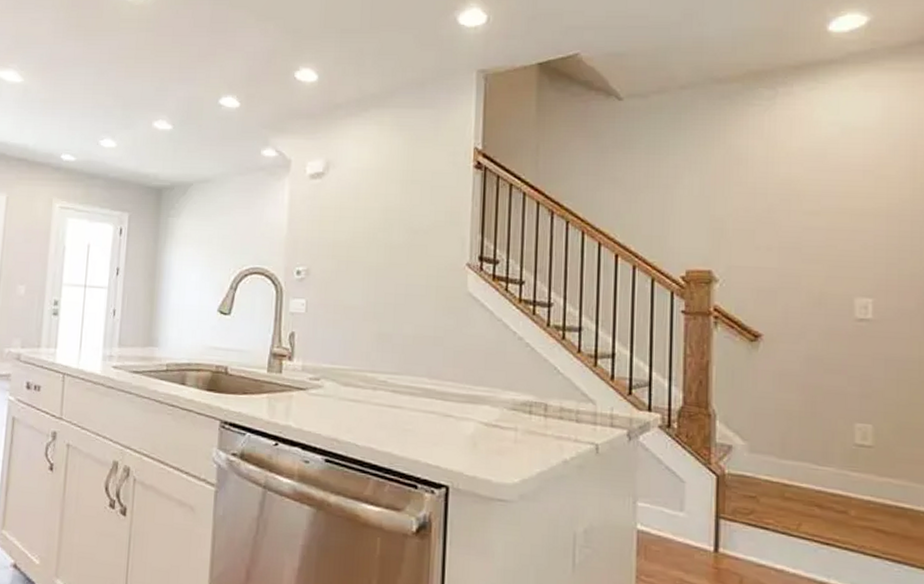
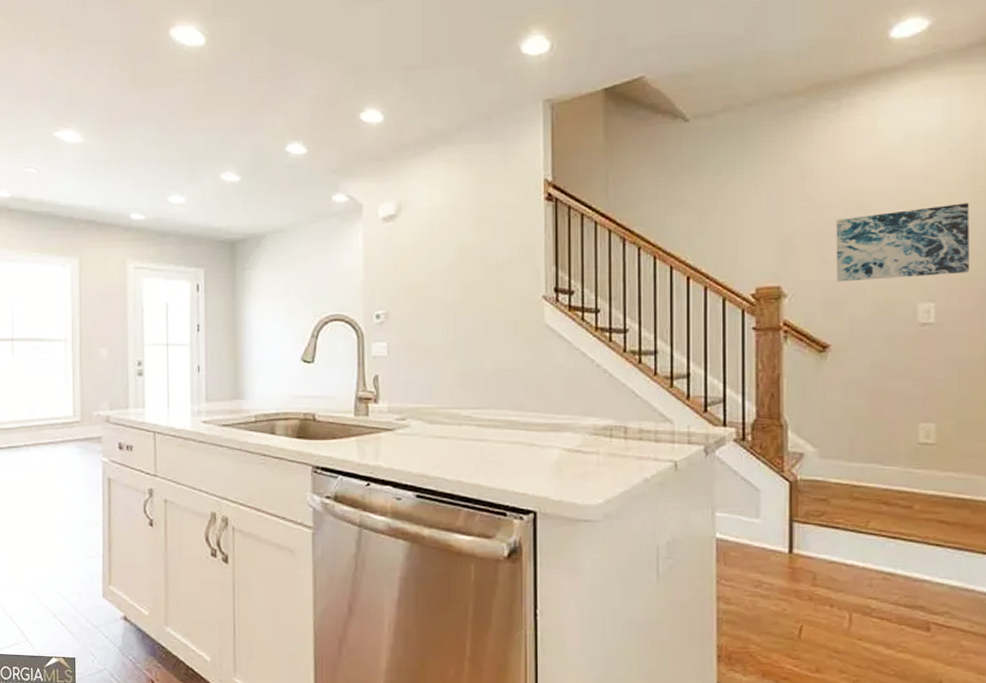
wall art: none [769,199,909,271] -> present [836,203,970,282]

